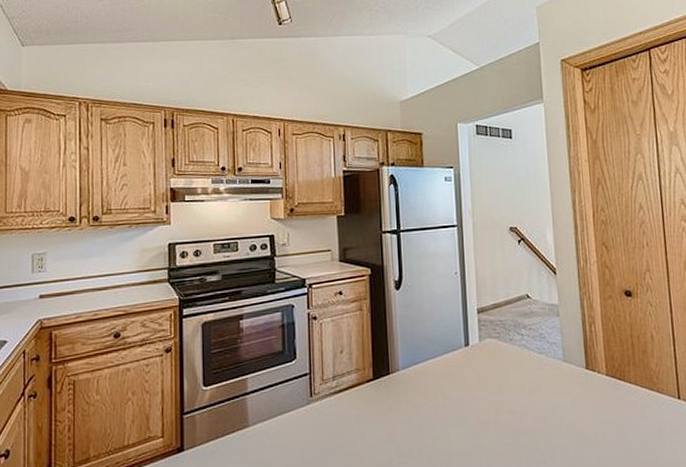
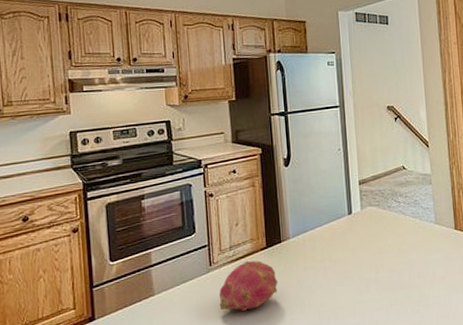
fruit: none [319,393,385,450] -> present [219,260,278,311]

